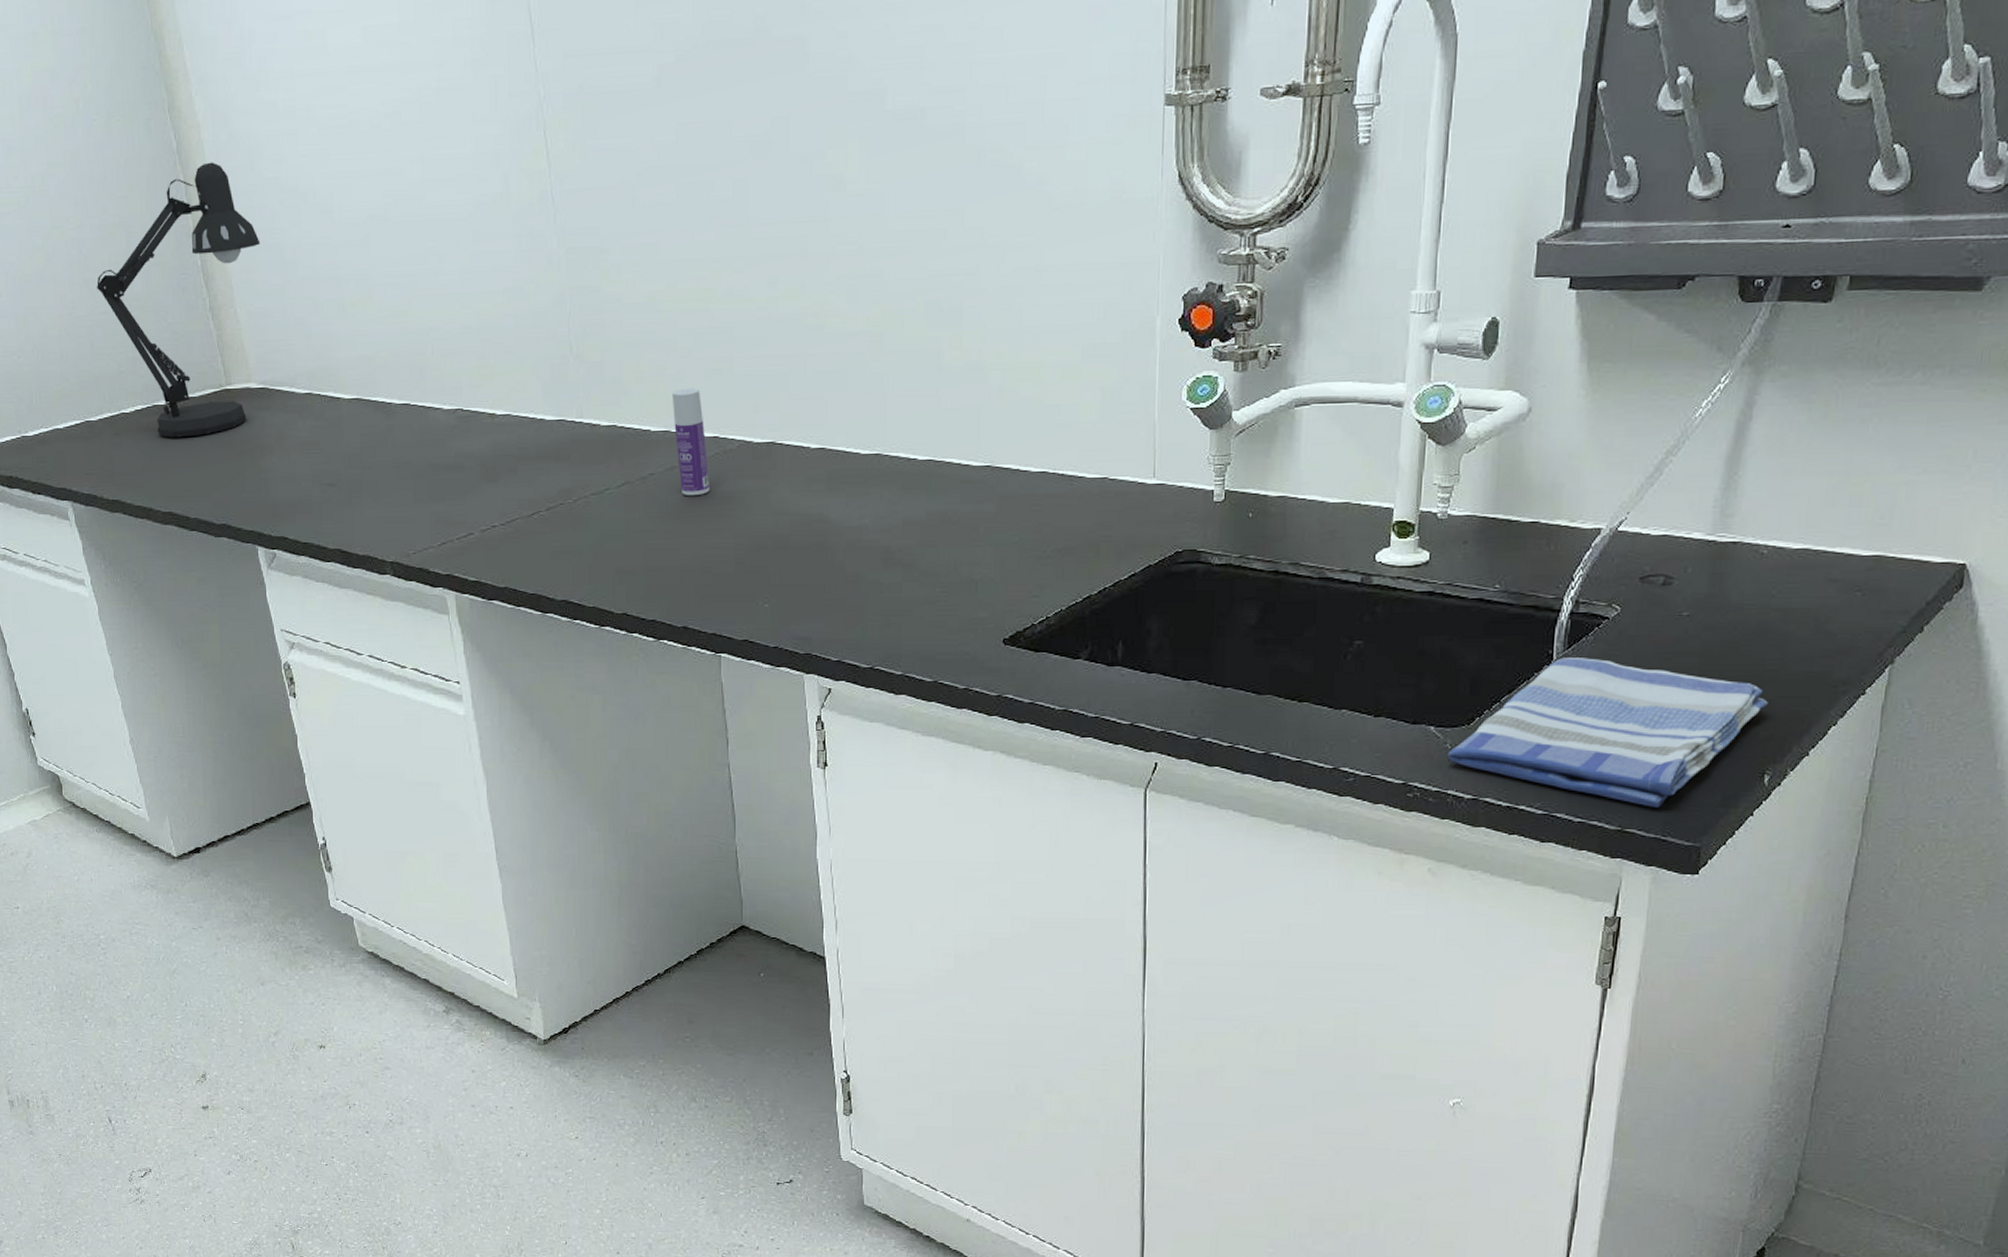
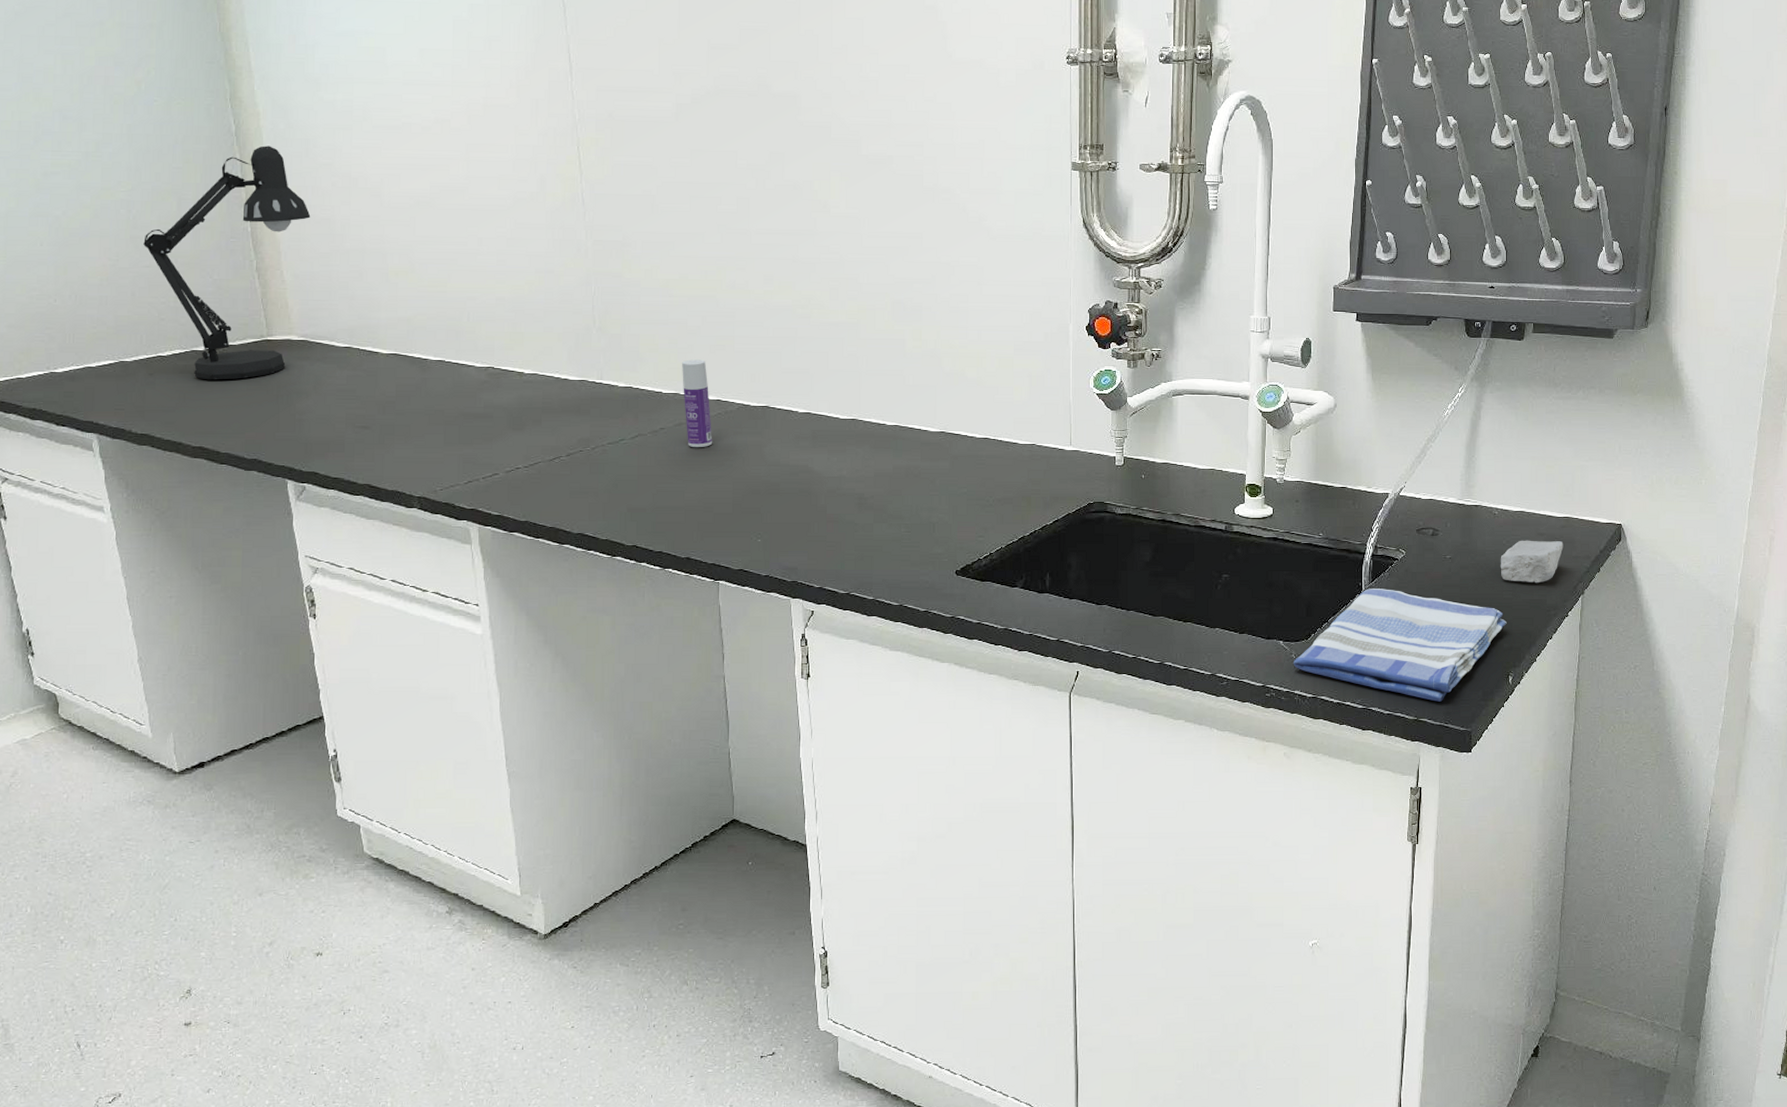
soap bar: none [1764,589,1868,649] -> present [1500,540,1564,583]

